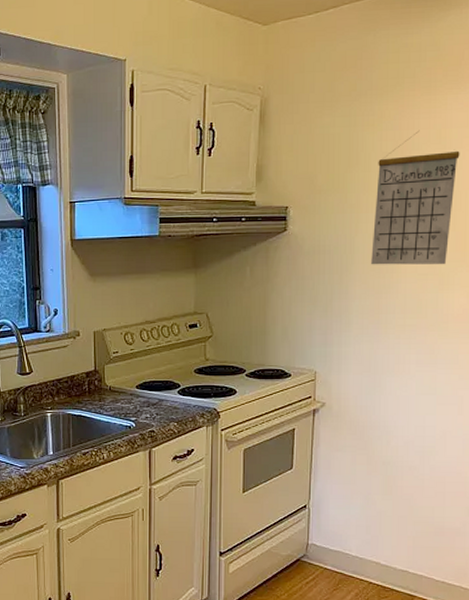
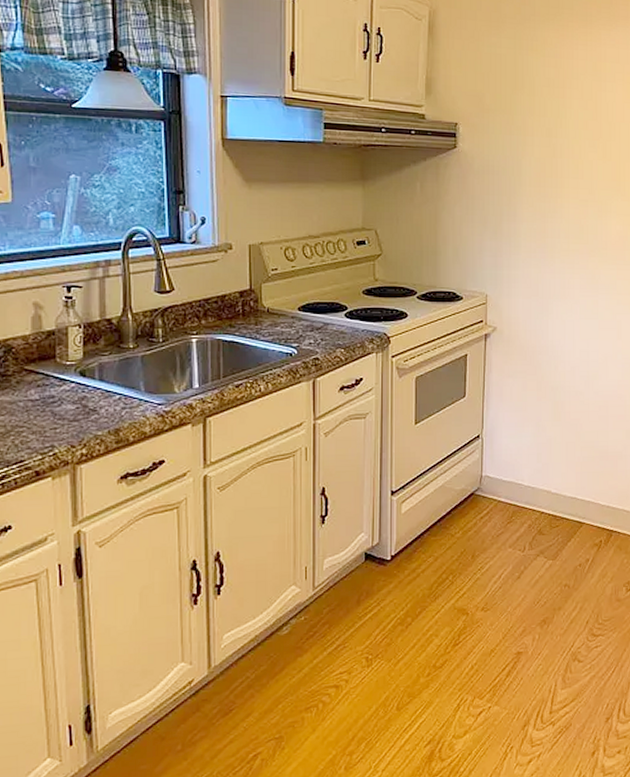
calendar: present [371,130,460,265] -> none [537,60,613,193]

